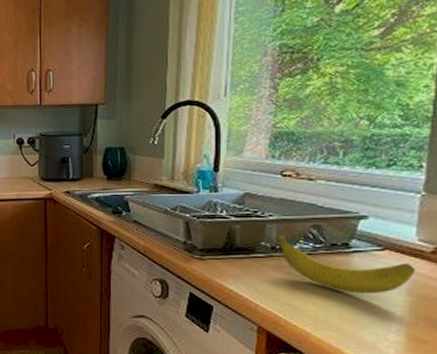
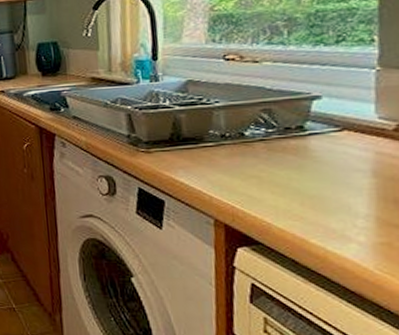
banana: present [276,235,416,294] -> none [225,121,379,179]

